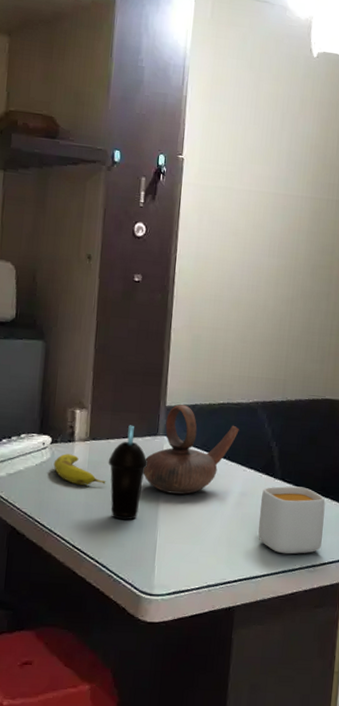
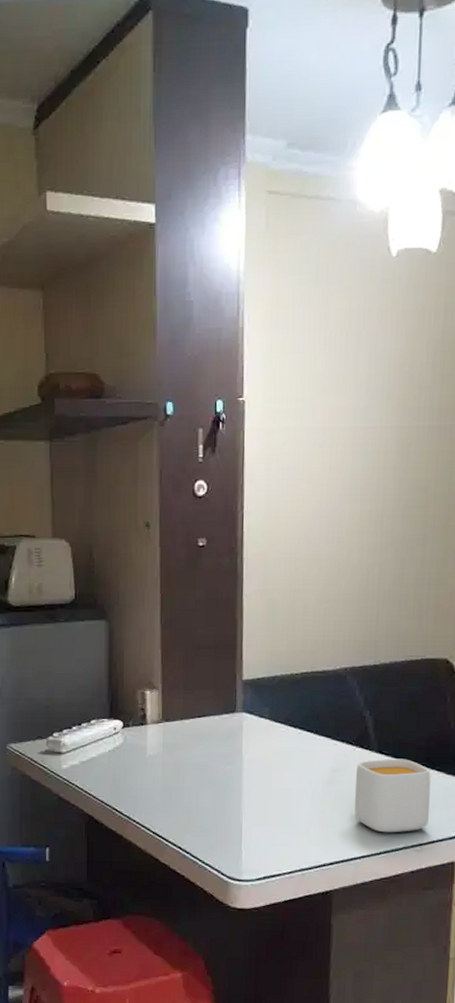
fruit: present [53,454,106,485] -> none [127,738,183,770]
cup: present [108,425,148,521] -> none [184,703,227,804]
teapot: present [143,404,239,495] -> none [222,677,326,774]

